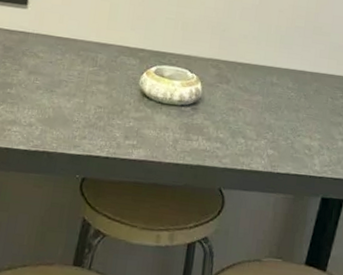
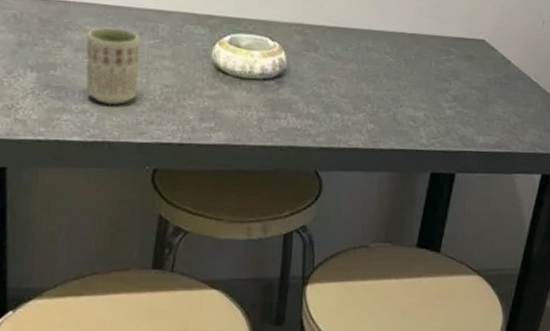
cup: none [34,54,82,121] -> present [85,27,141,105]

